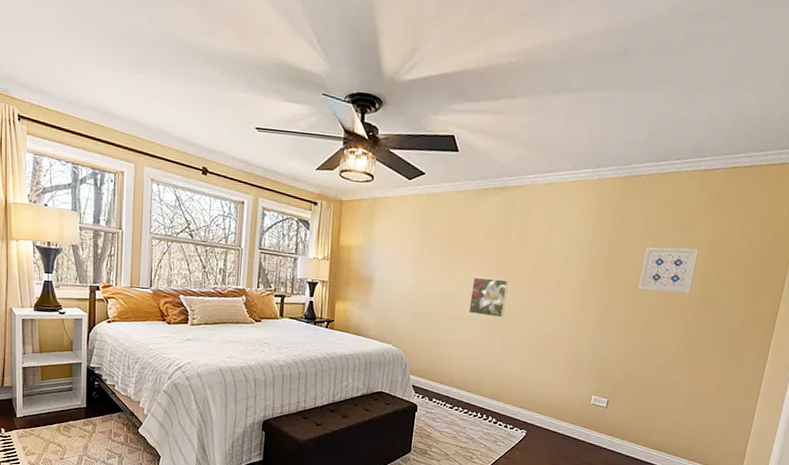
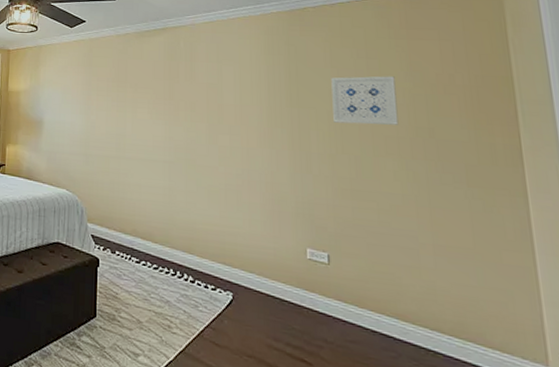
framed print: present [468,276,509,318] -> none [144,115,184,158]

